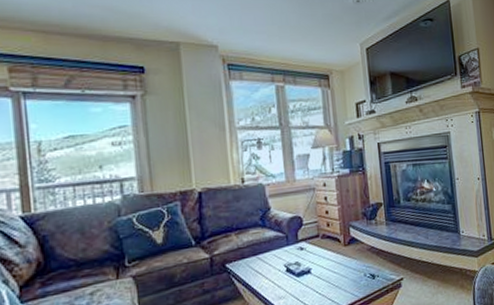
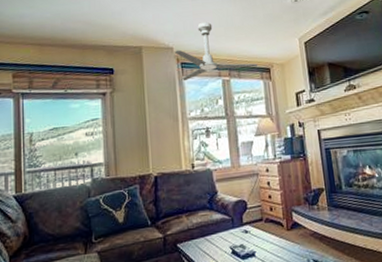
ceiling fan: none [219,18,316,86] -> present [174,21,258,81]

